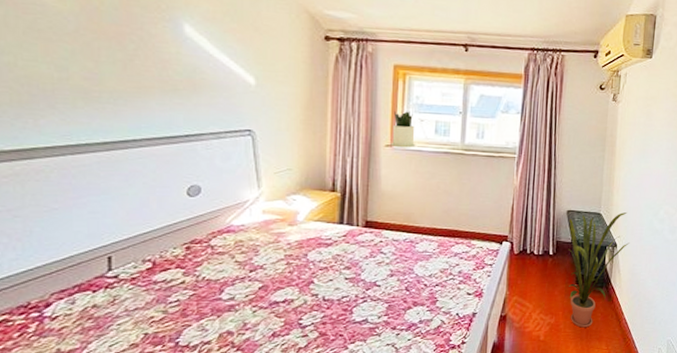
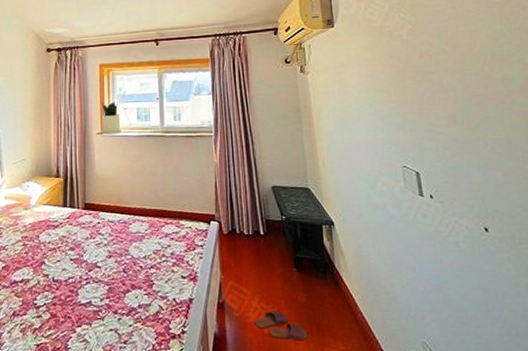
slippers: none [532,320,578,344] -> present [254,310,308,341]
house plant: present [568,212,630,328] -> none [275,186,349,321]

